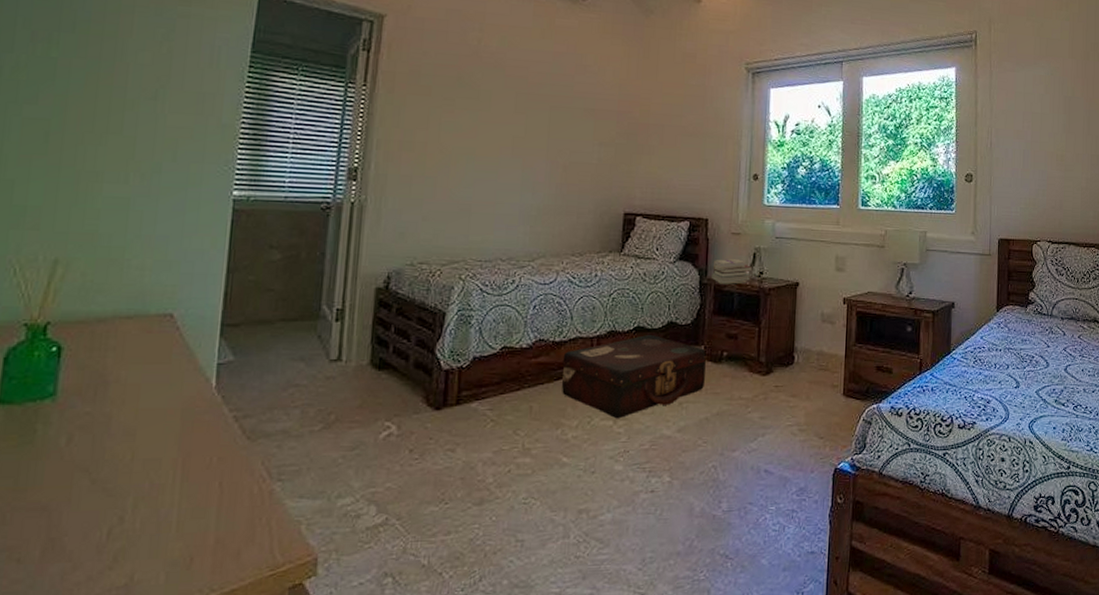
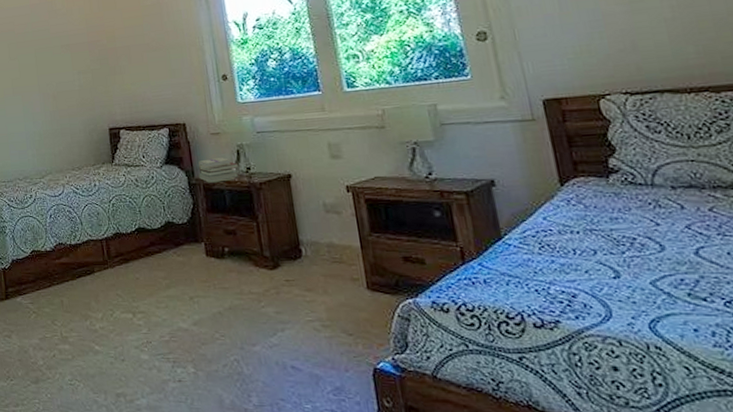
suitcase: present [562,334,706,418] -> none [80,234,212,311]

